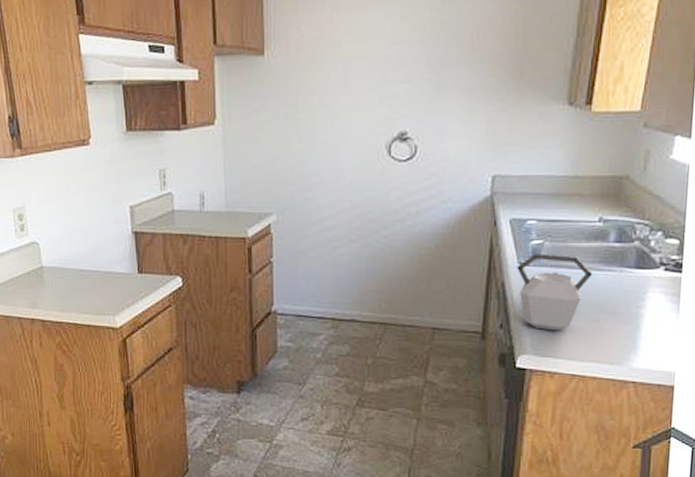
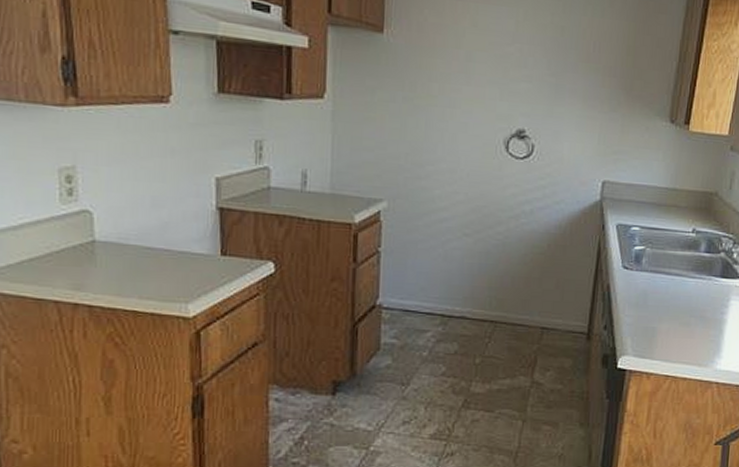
kettle: present [516,252,593,331] -> none [621,257,686,334]

